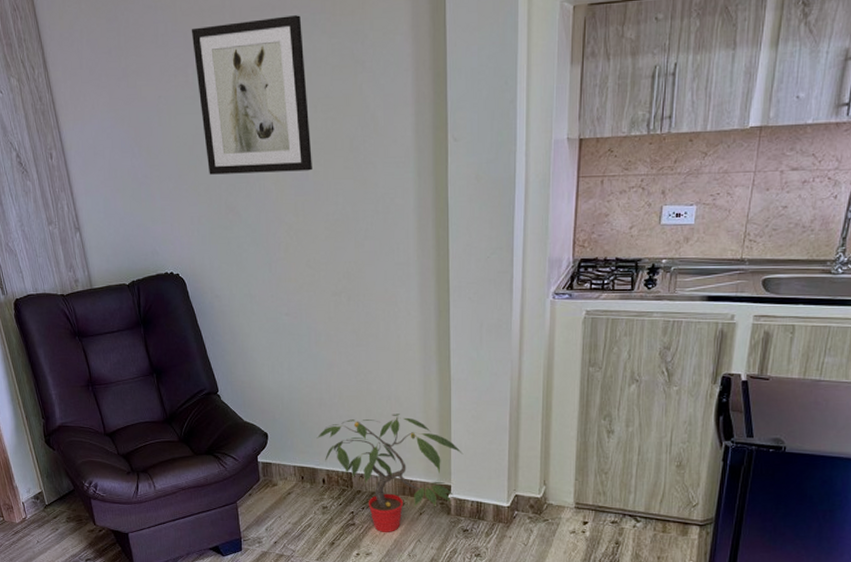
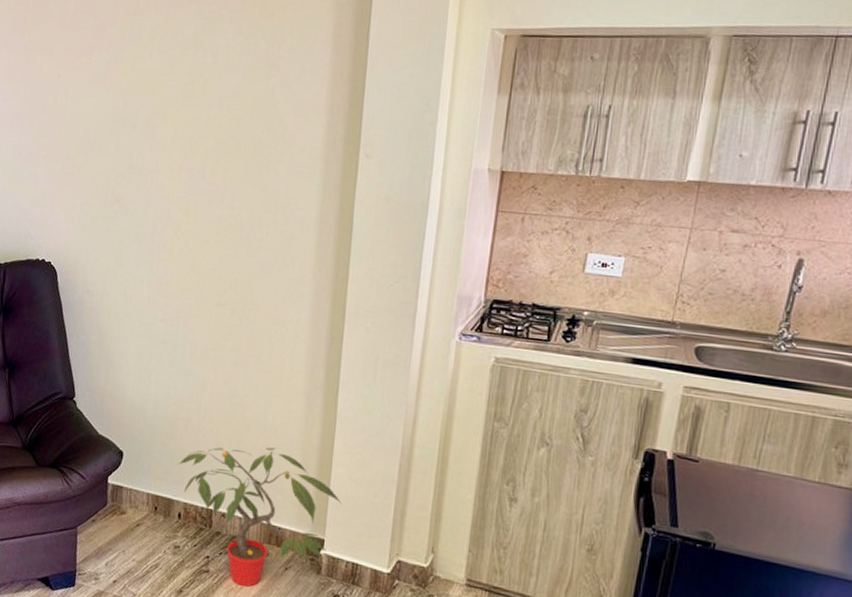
wall art: present [191,15,312,175] -> none [99,10,218,170]

